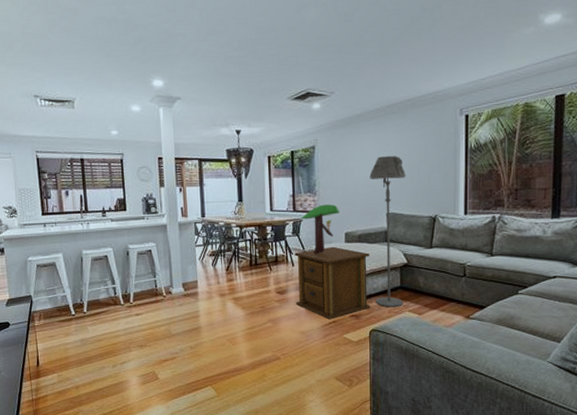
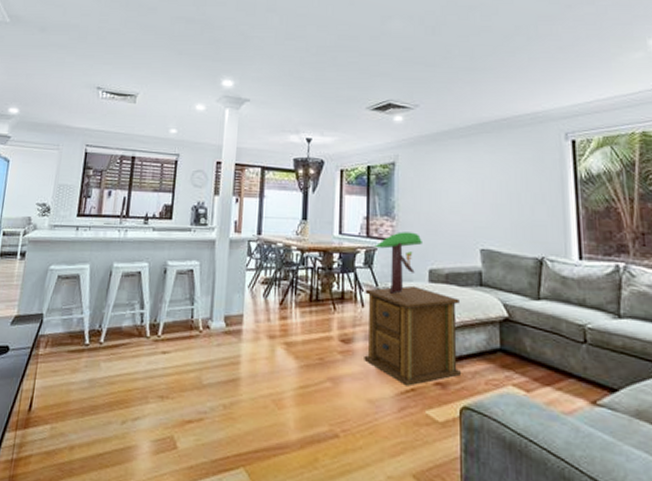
floor lamp: present [370,156,406,308] -> none [459,180,504,378]

